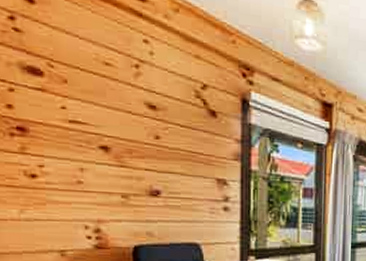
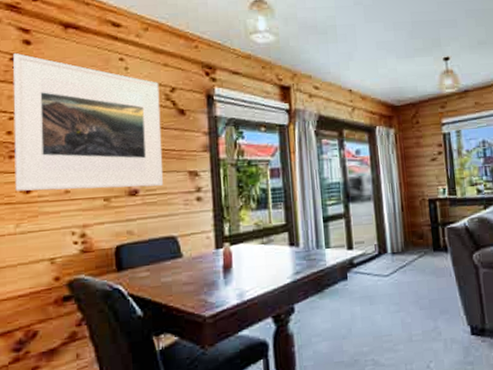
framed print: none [12,11,189,191] -> present [13,53,164,191]

